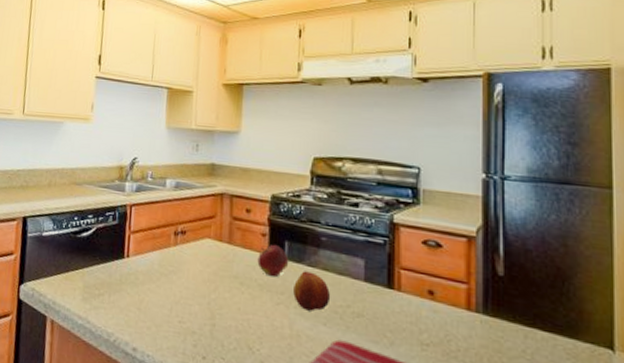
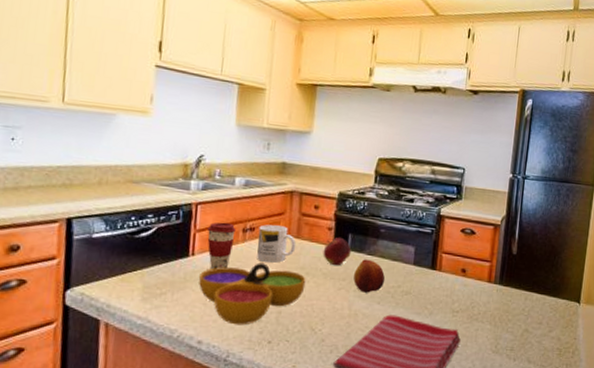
decorative bowl: none [133,268,241,336] -> present [199,263,306,325]
coffee cup: none [140,224,168,273] -> present [207,222,236,269]
mug: none [189,228,229,270] -> present [257,224,296,263]

